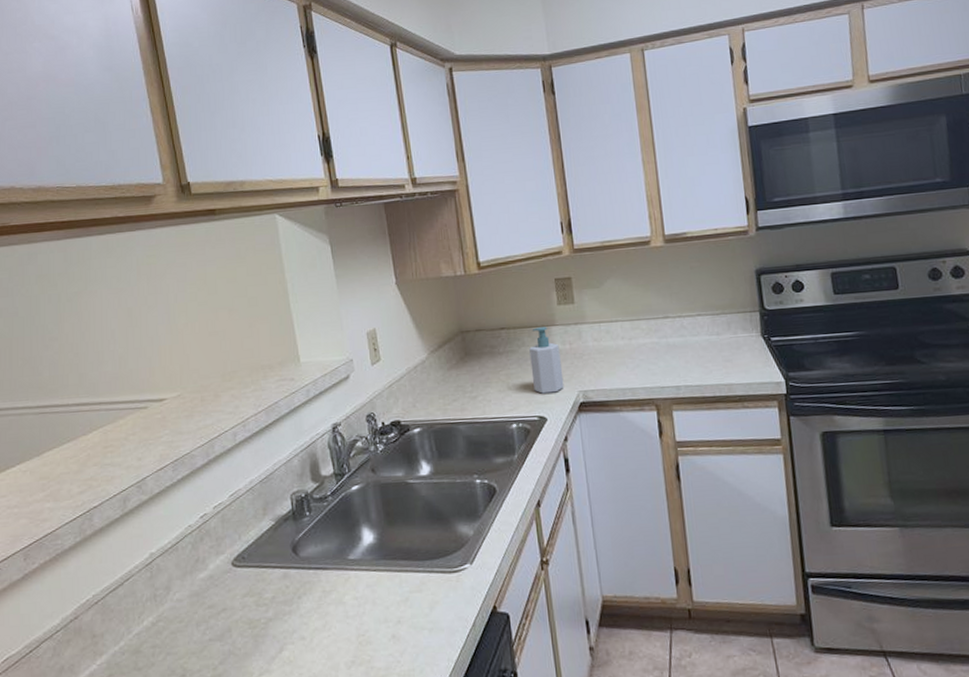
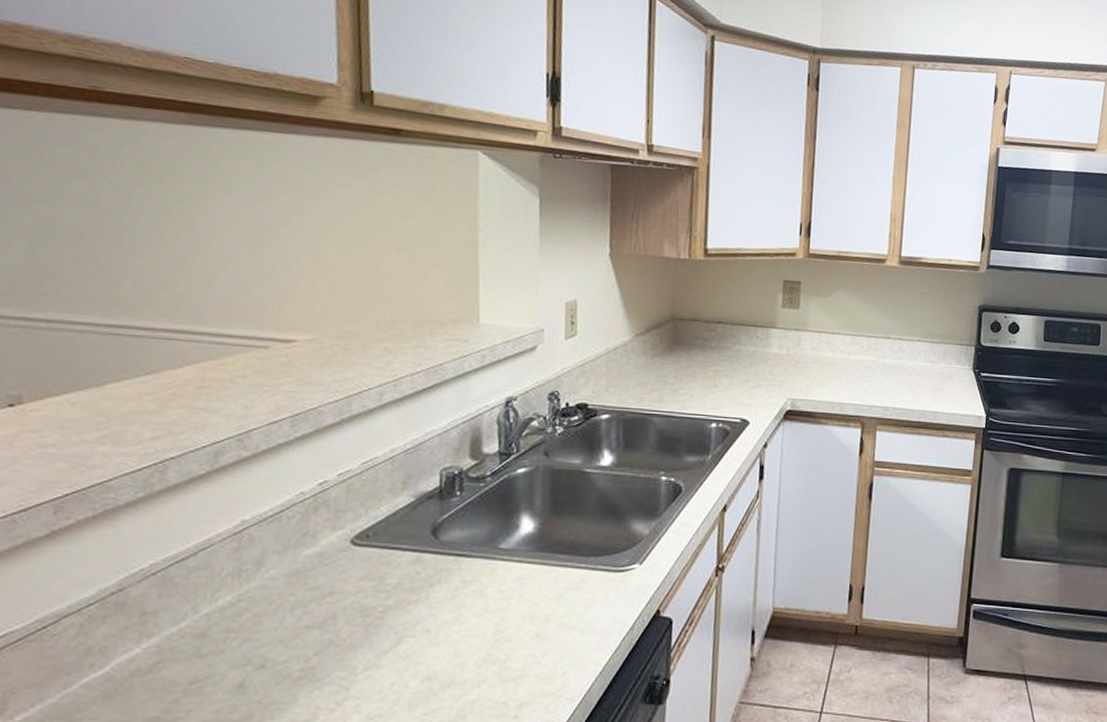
soap bottle: present [529,327,564,394] -> none [741,327,776,397]

